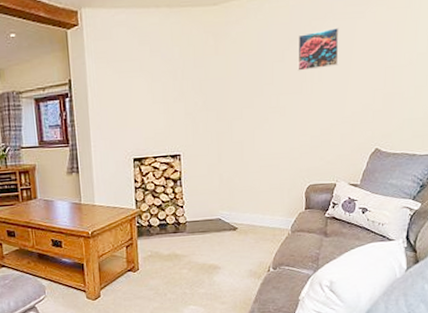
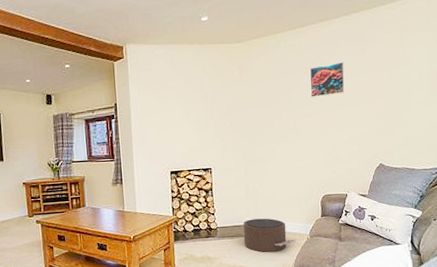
pouf: none [215,211,275,250] -> present [242,218,295,253]

